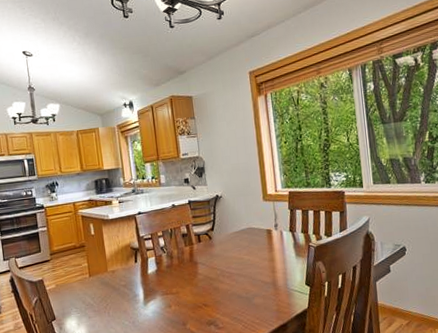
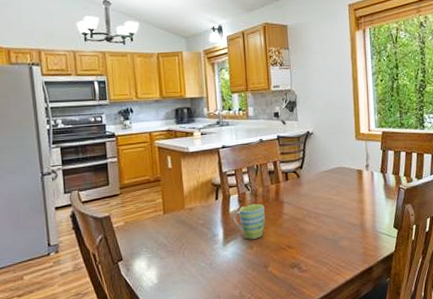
mug: none [151,265,182,299] -> present [233,203,266,240]

